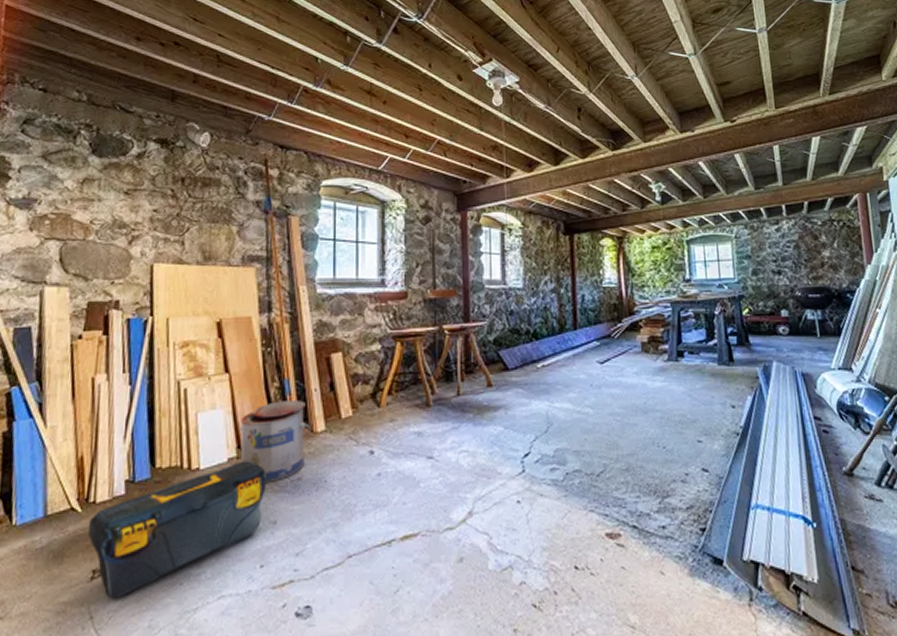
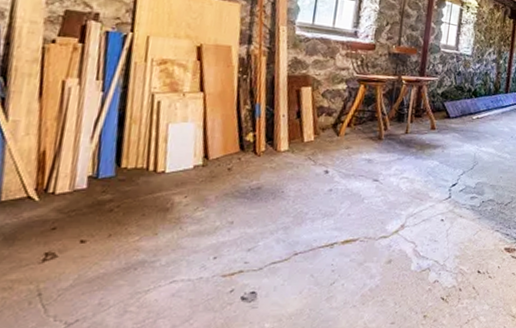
toolbox: present [87,460,267,599] -> none [43,169,230,279]
paint can: present [238,400,310,483] -> none [206,121,275,189]

